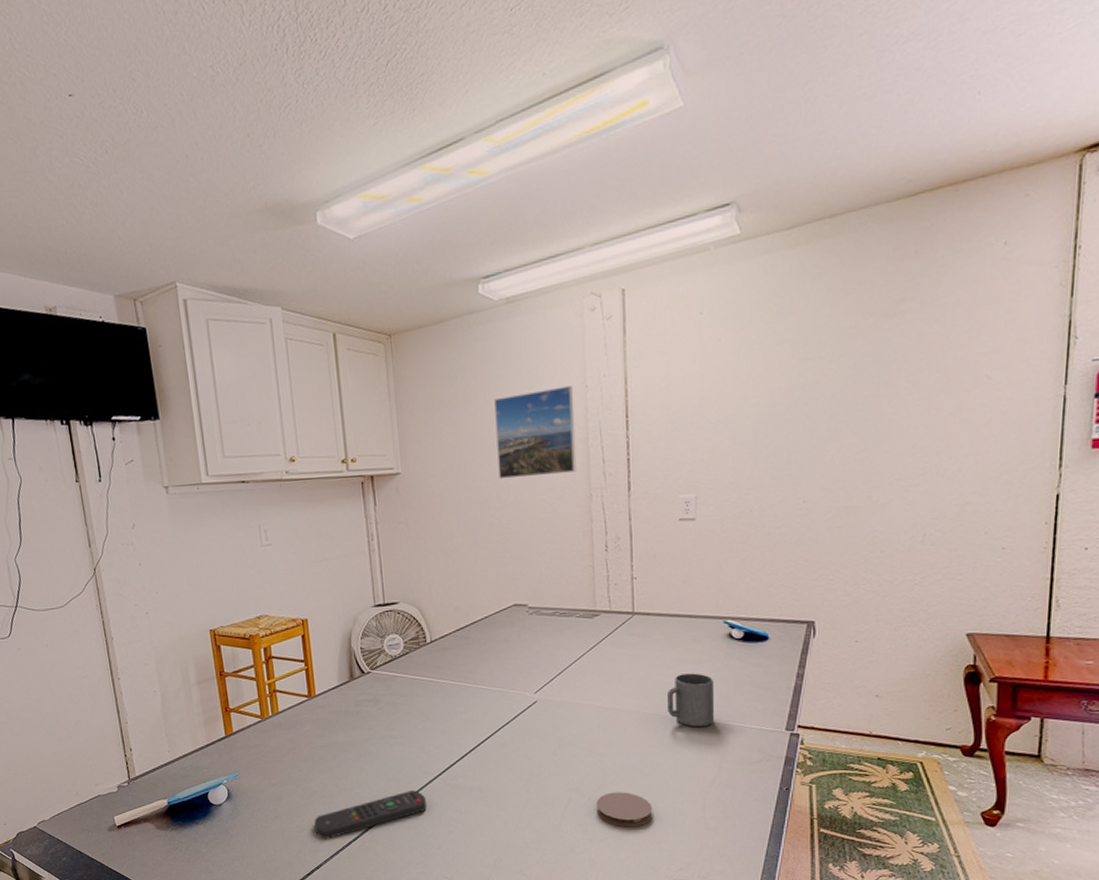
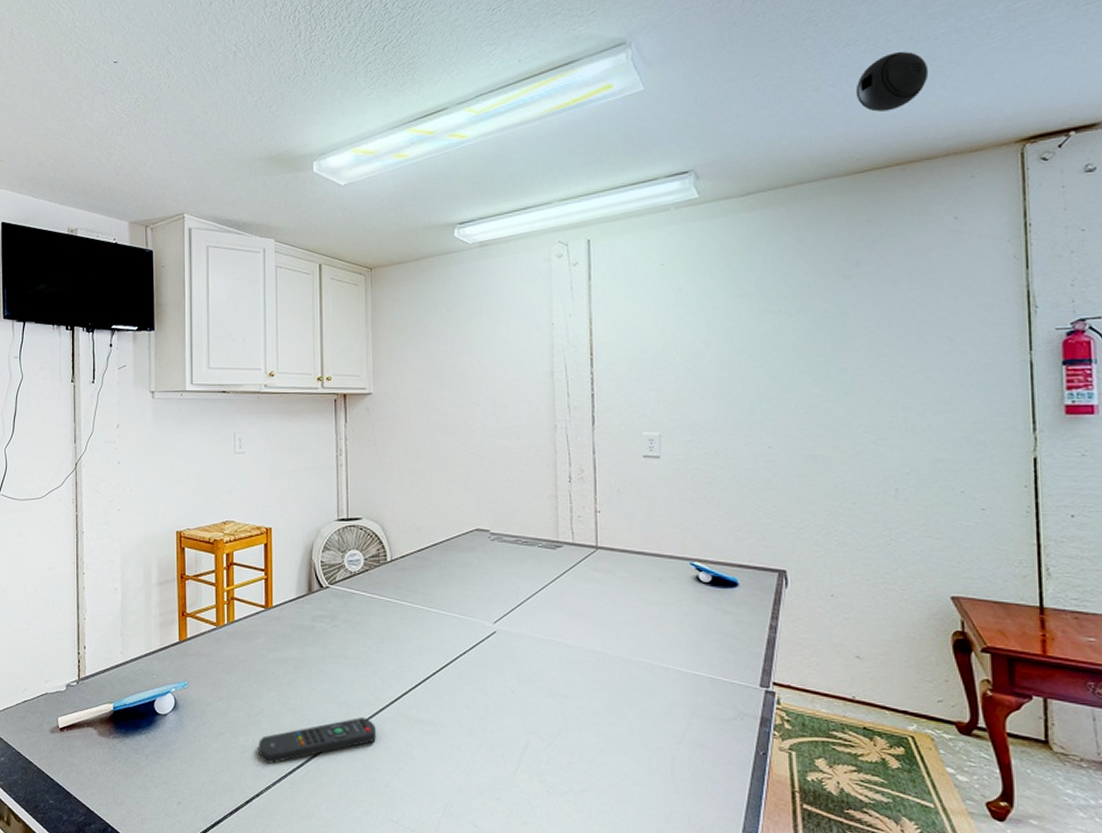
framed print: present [494,386,577,480] -> none [465,323,542,406]
coaster: present [596,792,653,828] -> none [556,739,617,782]
mug: present [667,673,715,727] -> none [632,615,683,674]
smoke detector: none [912,45,993,123] -> present [855,51,929,112]

